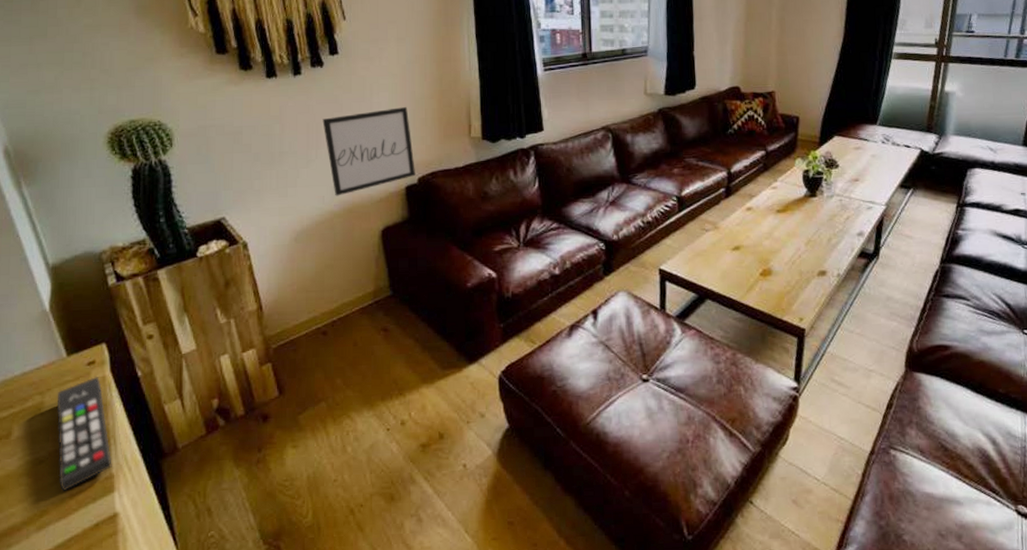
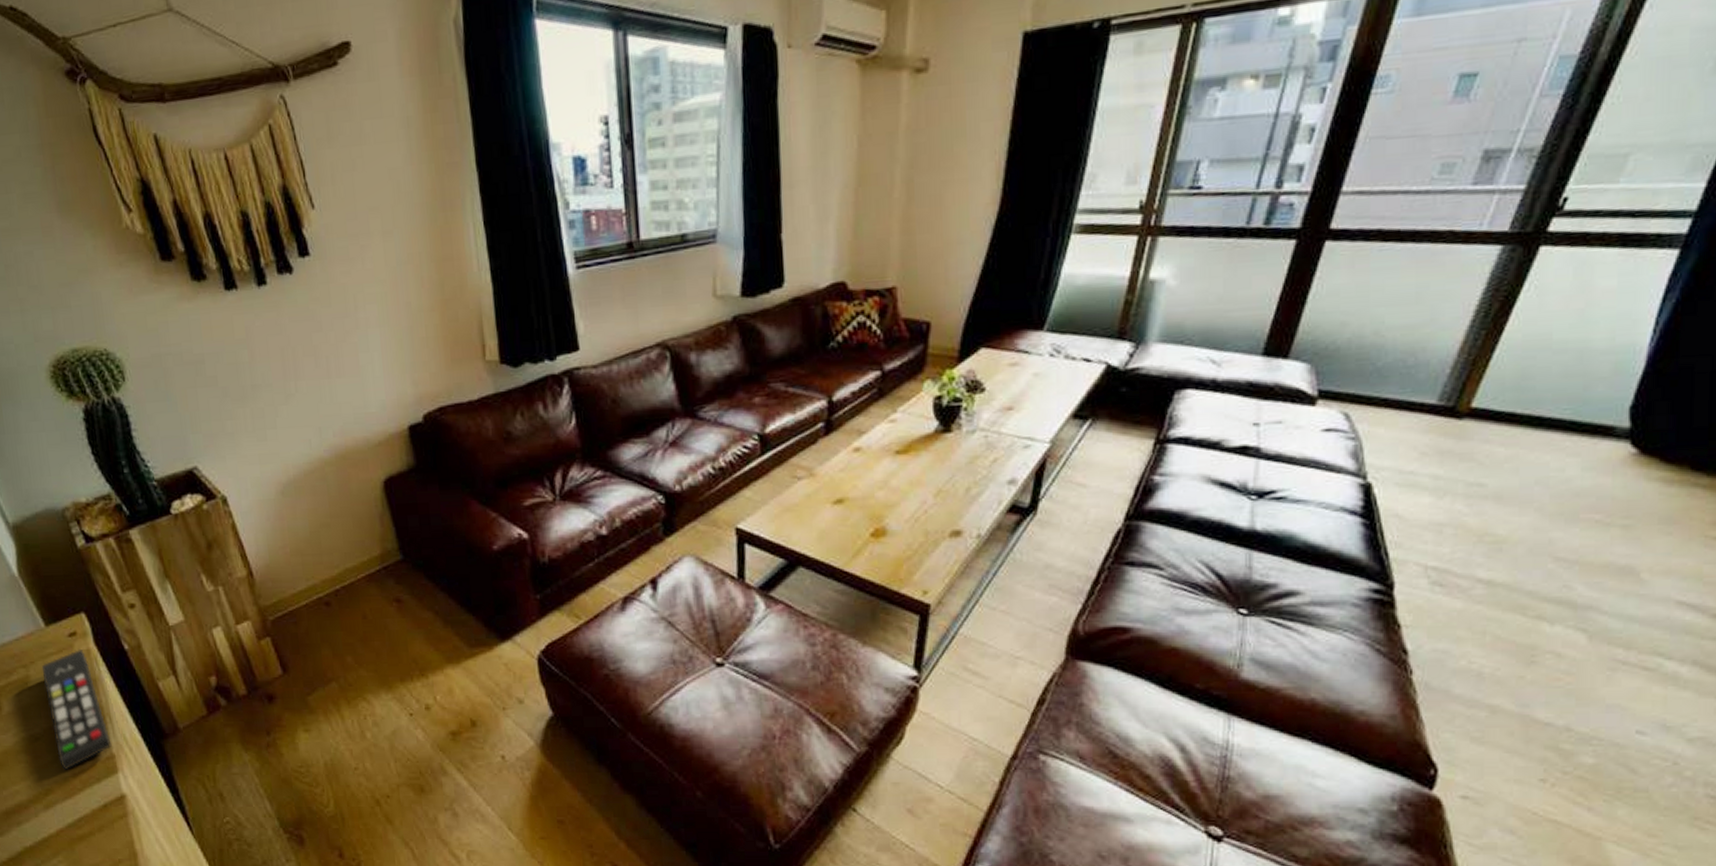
wall art: present [322,107,415,196] -> none [299,323,419,440]

